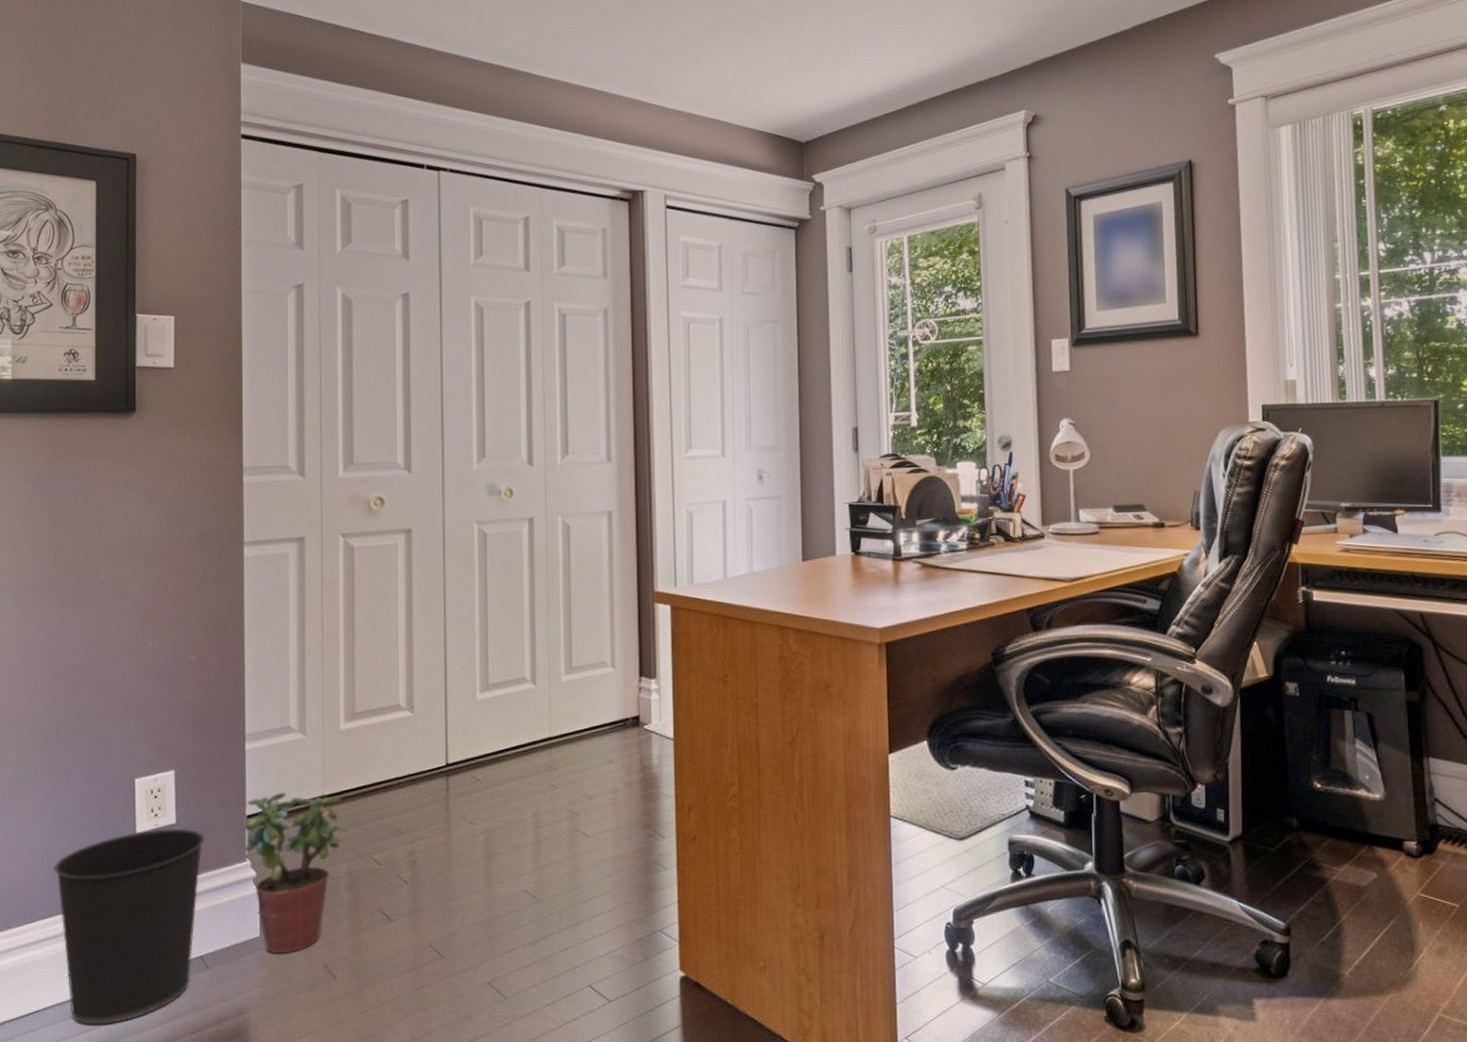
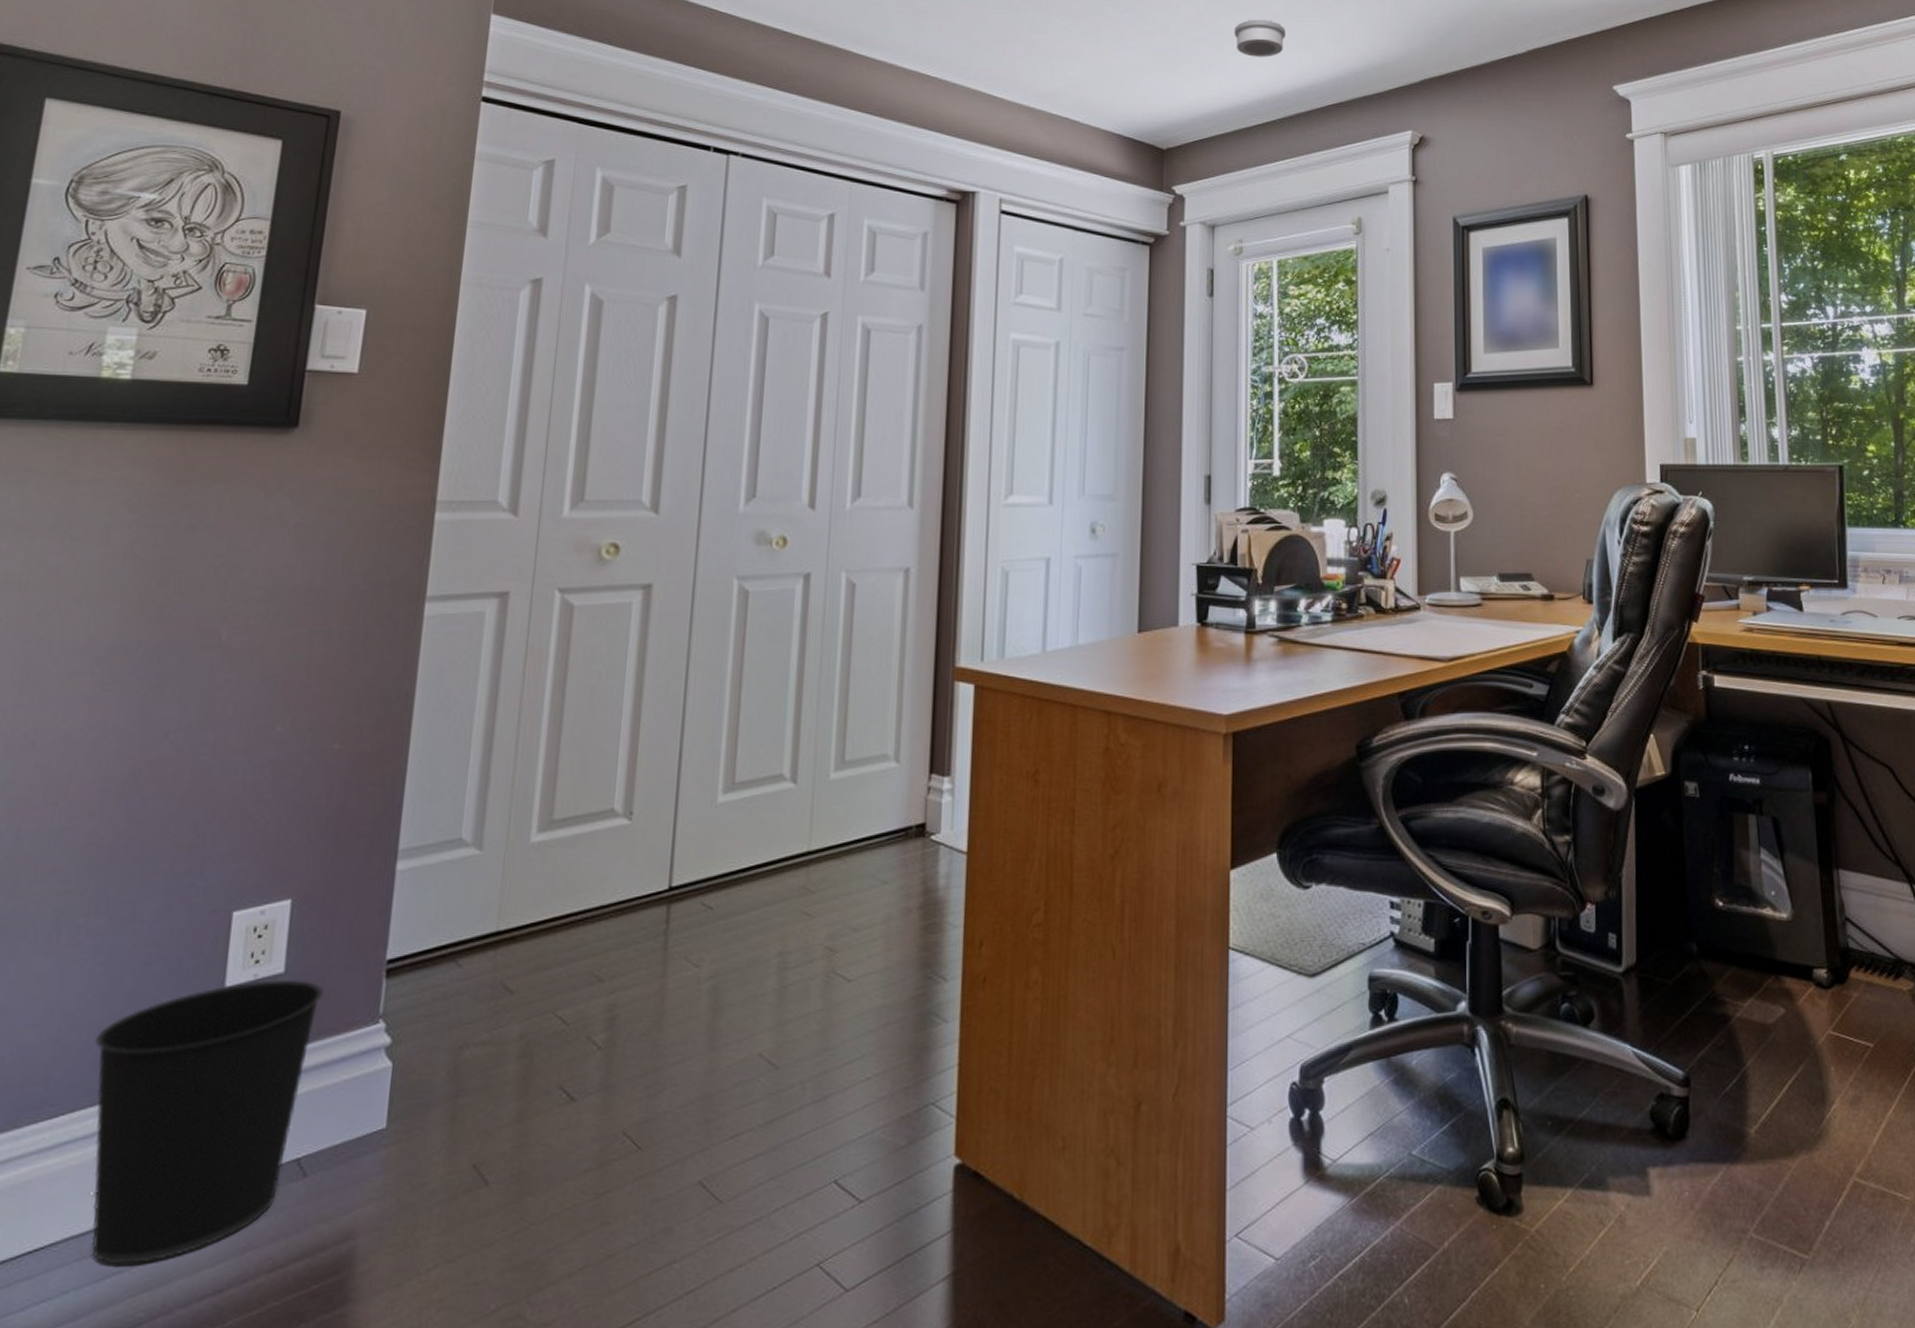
potted plant: present [244,792,348,954] -> none [378,927,526,1153]
smoke detector: none [860,16,907,52] -> present [1234,19,1286,57]

